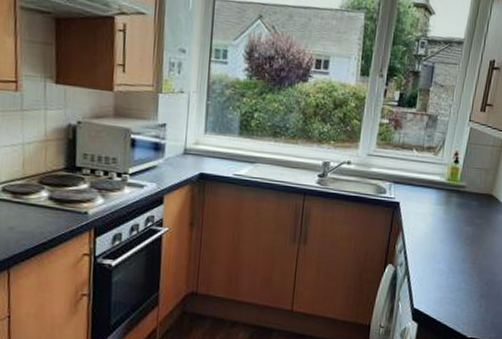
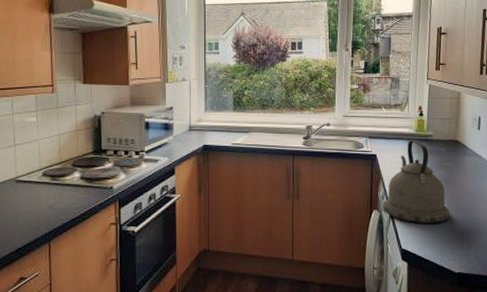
kettle: none [399,189,472,284] -> present [383,140,450,224]

